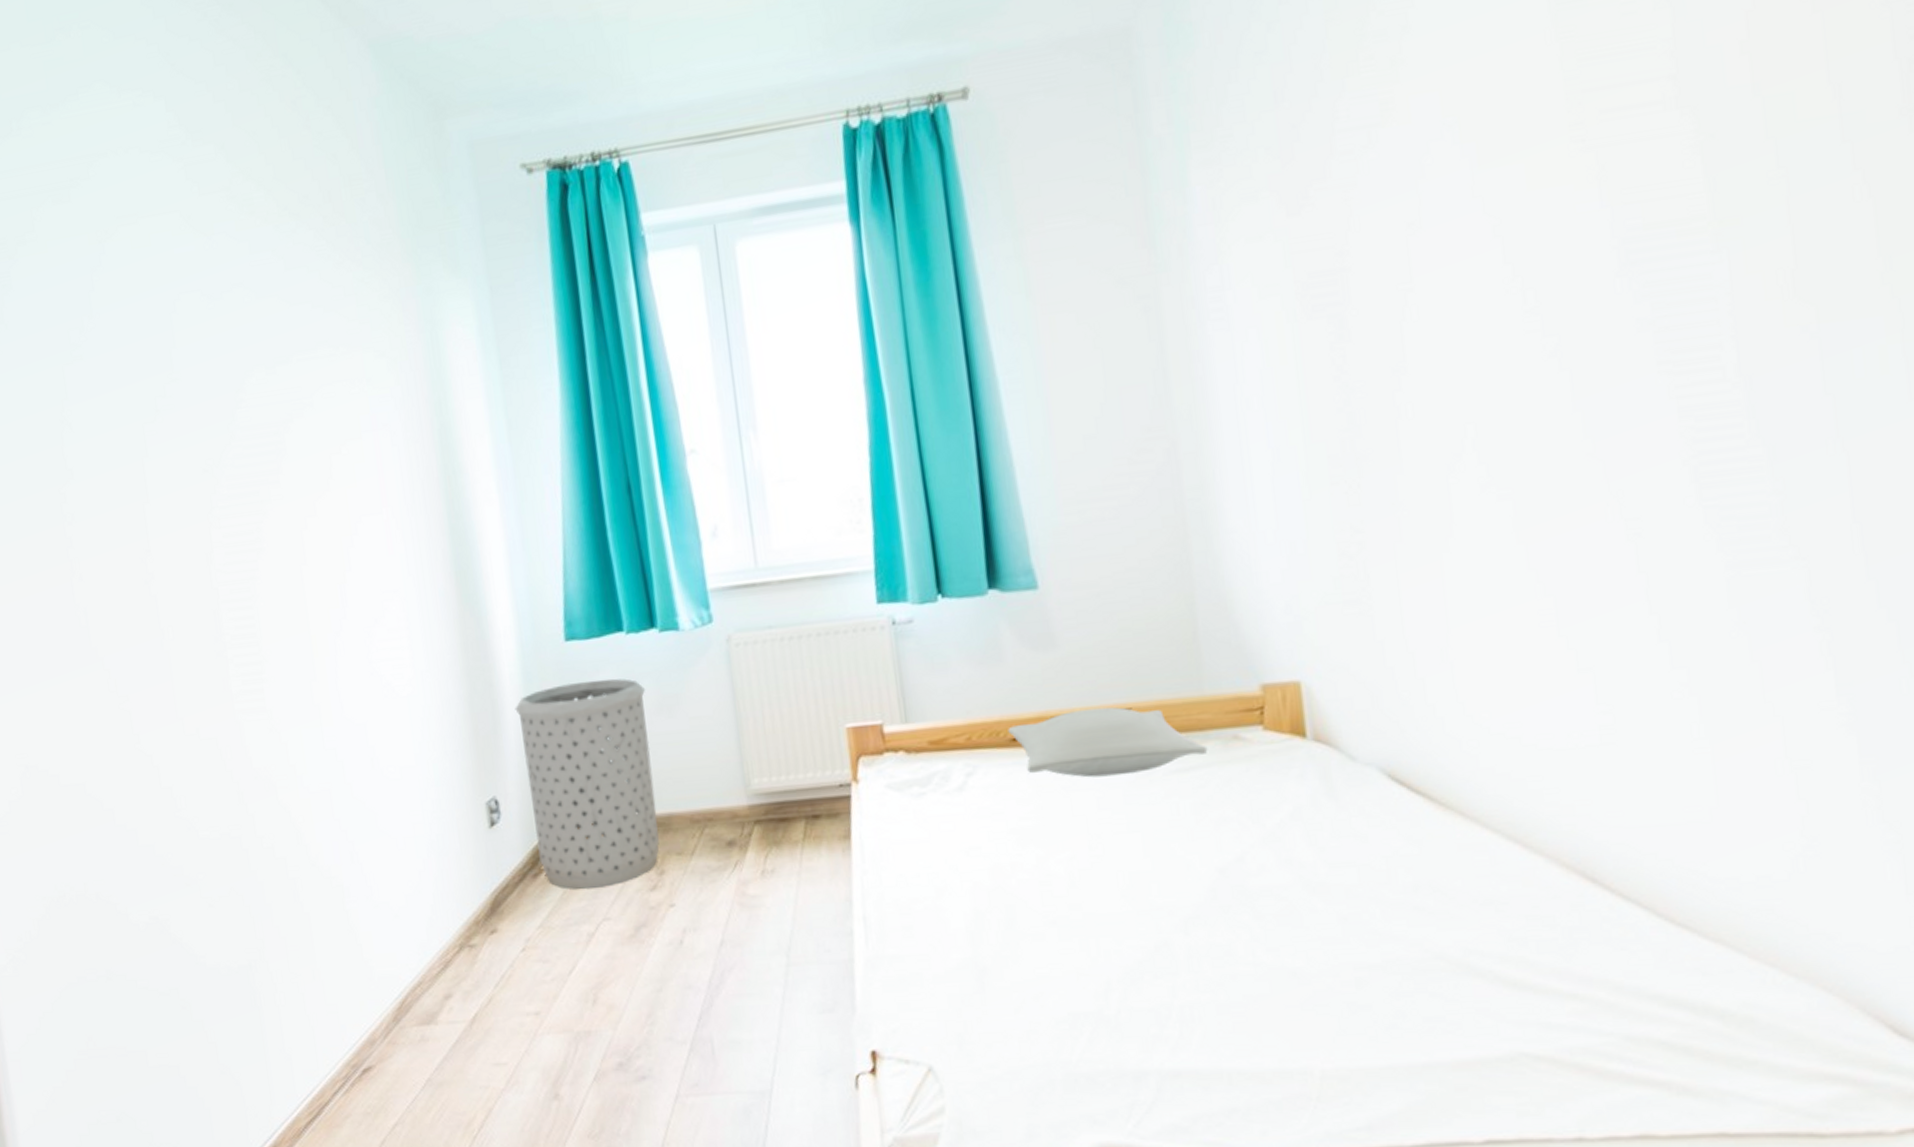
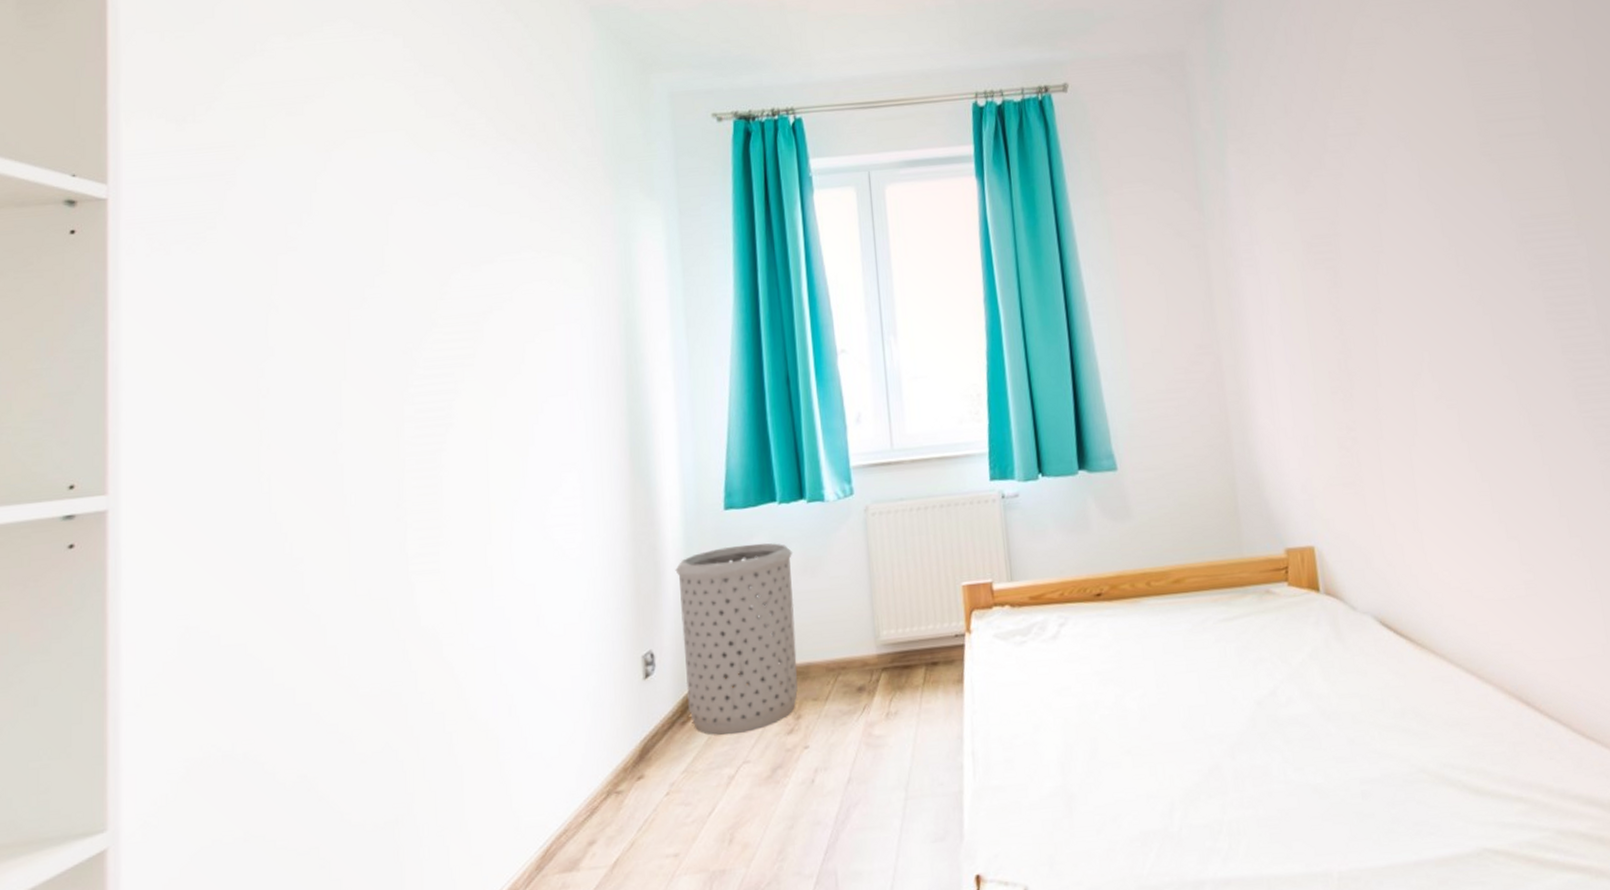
pillow: present [1008,707,1208,778] -> none [1093,567,1247,627]

